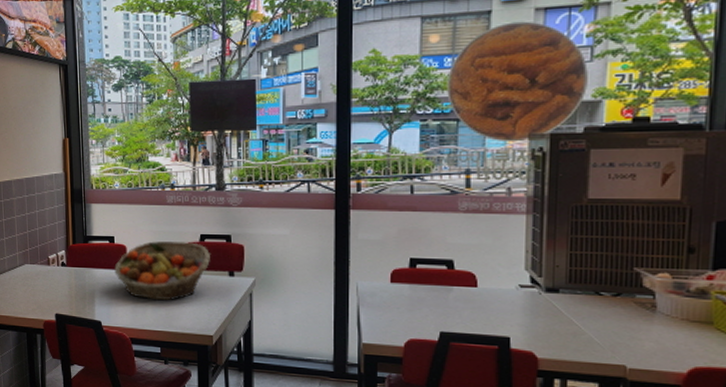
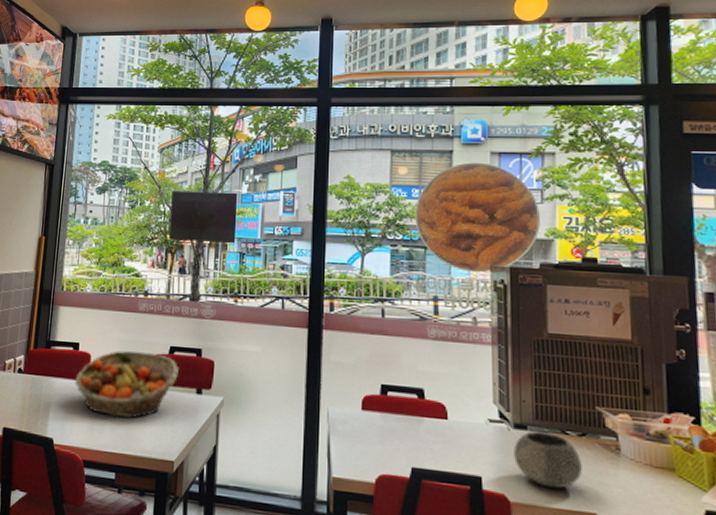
bowl: none [544,294,616,345] -> present [514,431,583,489]

